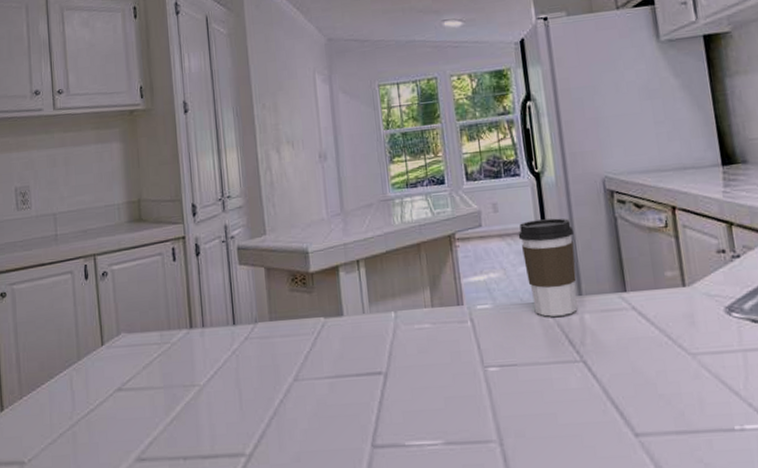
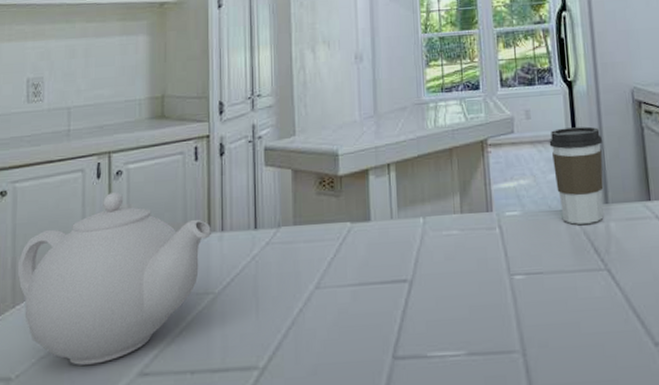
teapot: none [22,291,194,451] -> present [18,191,212,365]

